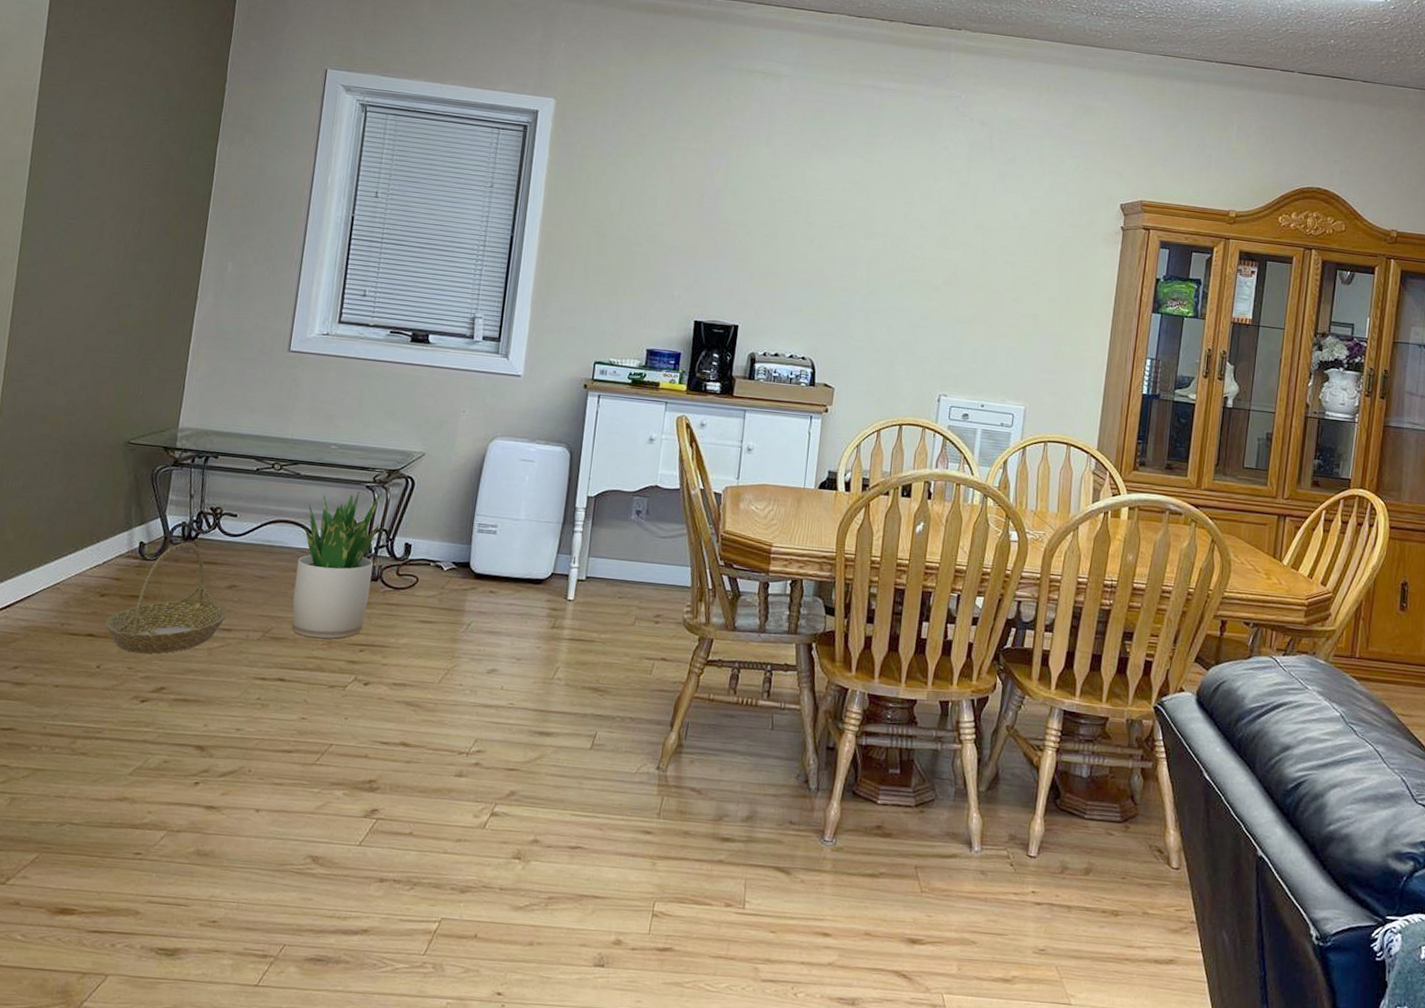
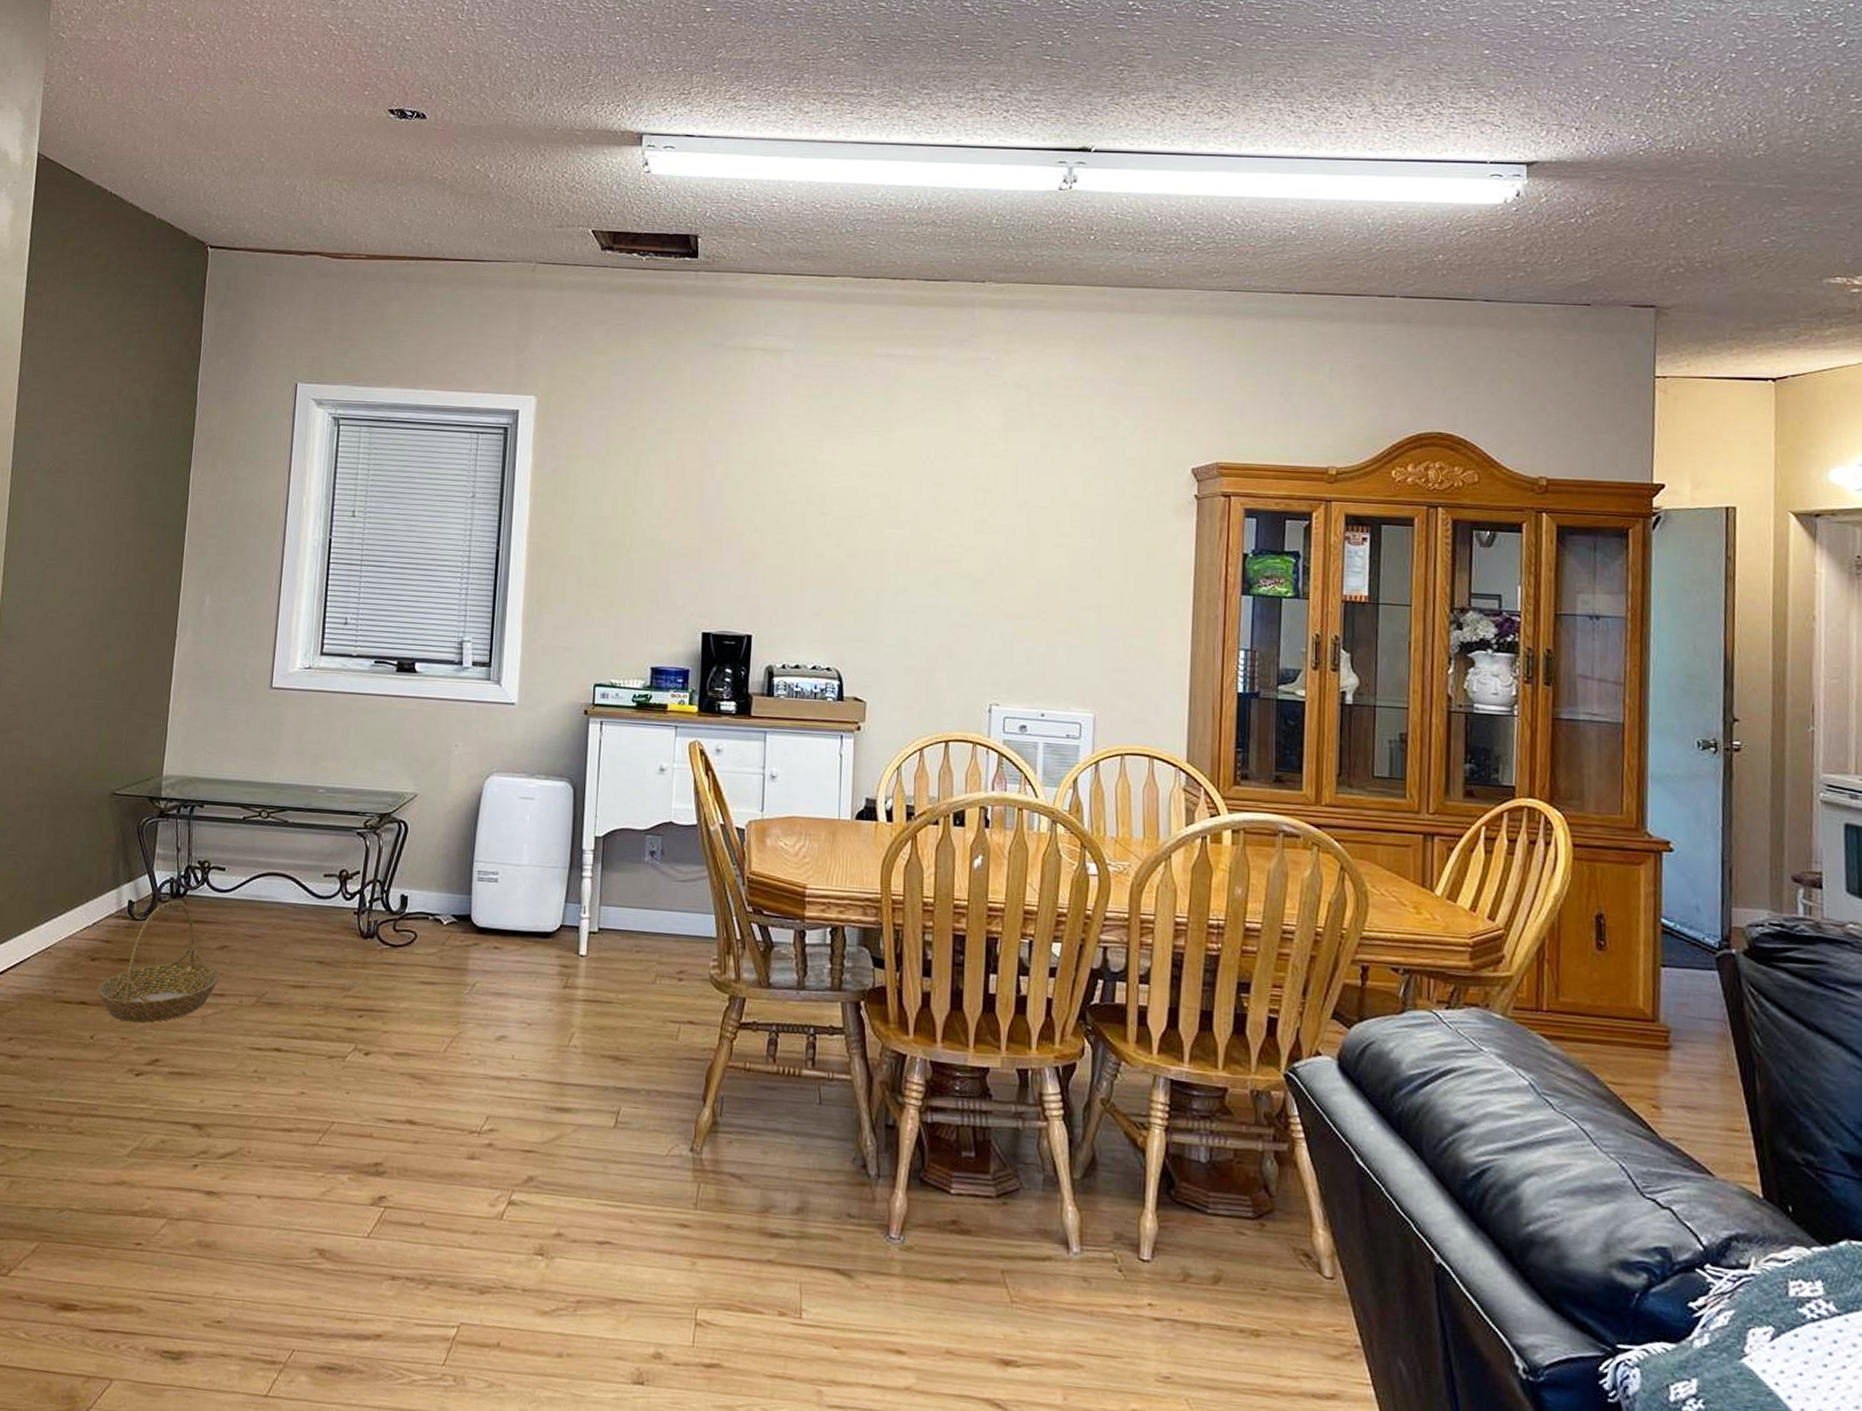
planter: present [292,492,383,639] -> none [286,838,375,1004]

